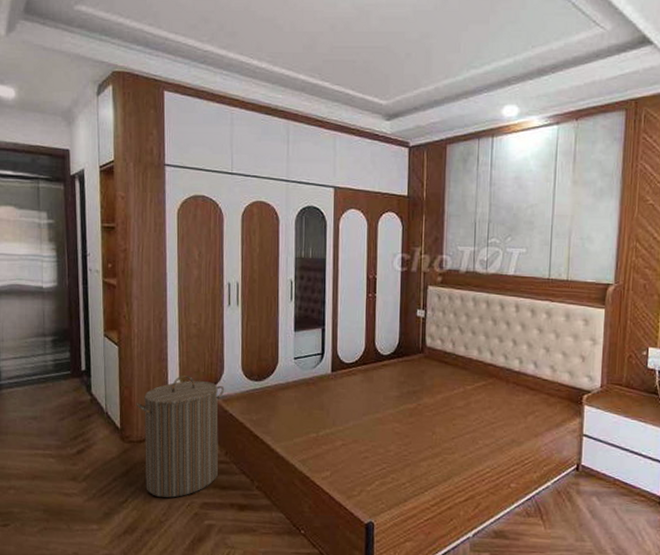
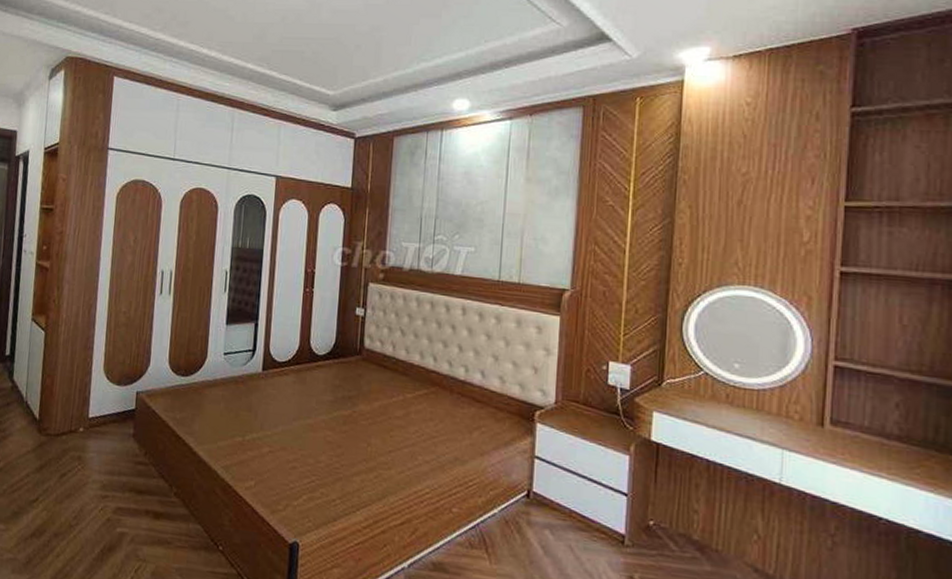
laundry hamper: present [136,375,225,498] -> none [57,366,150,500]

